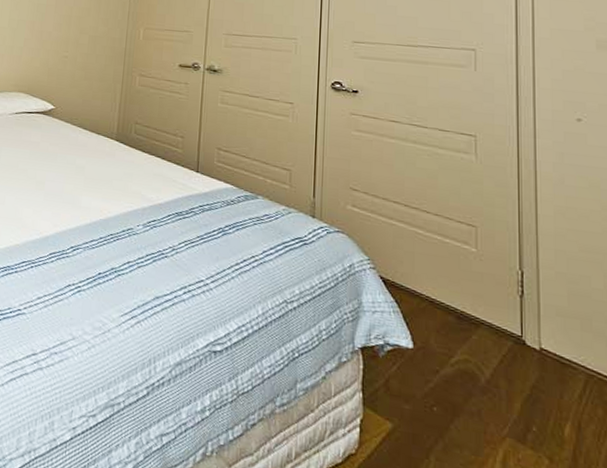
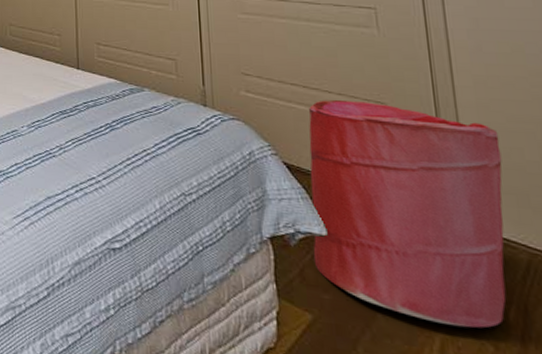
laundry hamper: none [398,219,572,442] -> present [309,100,507,328]

